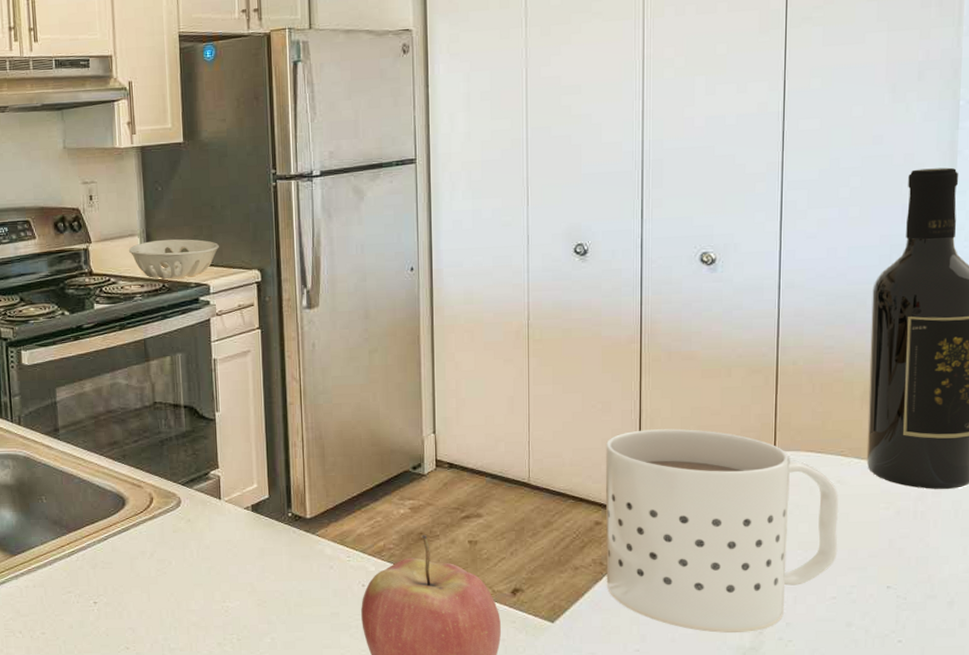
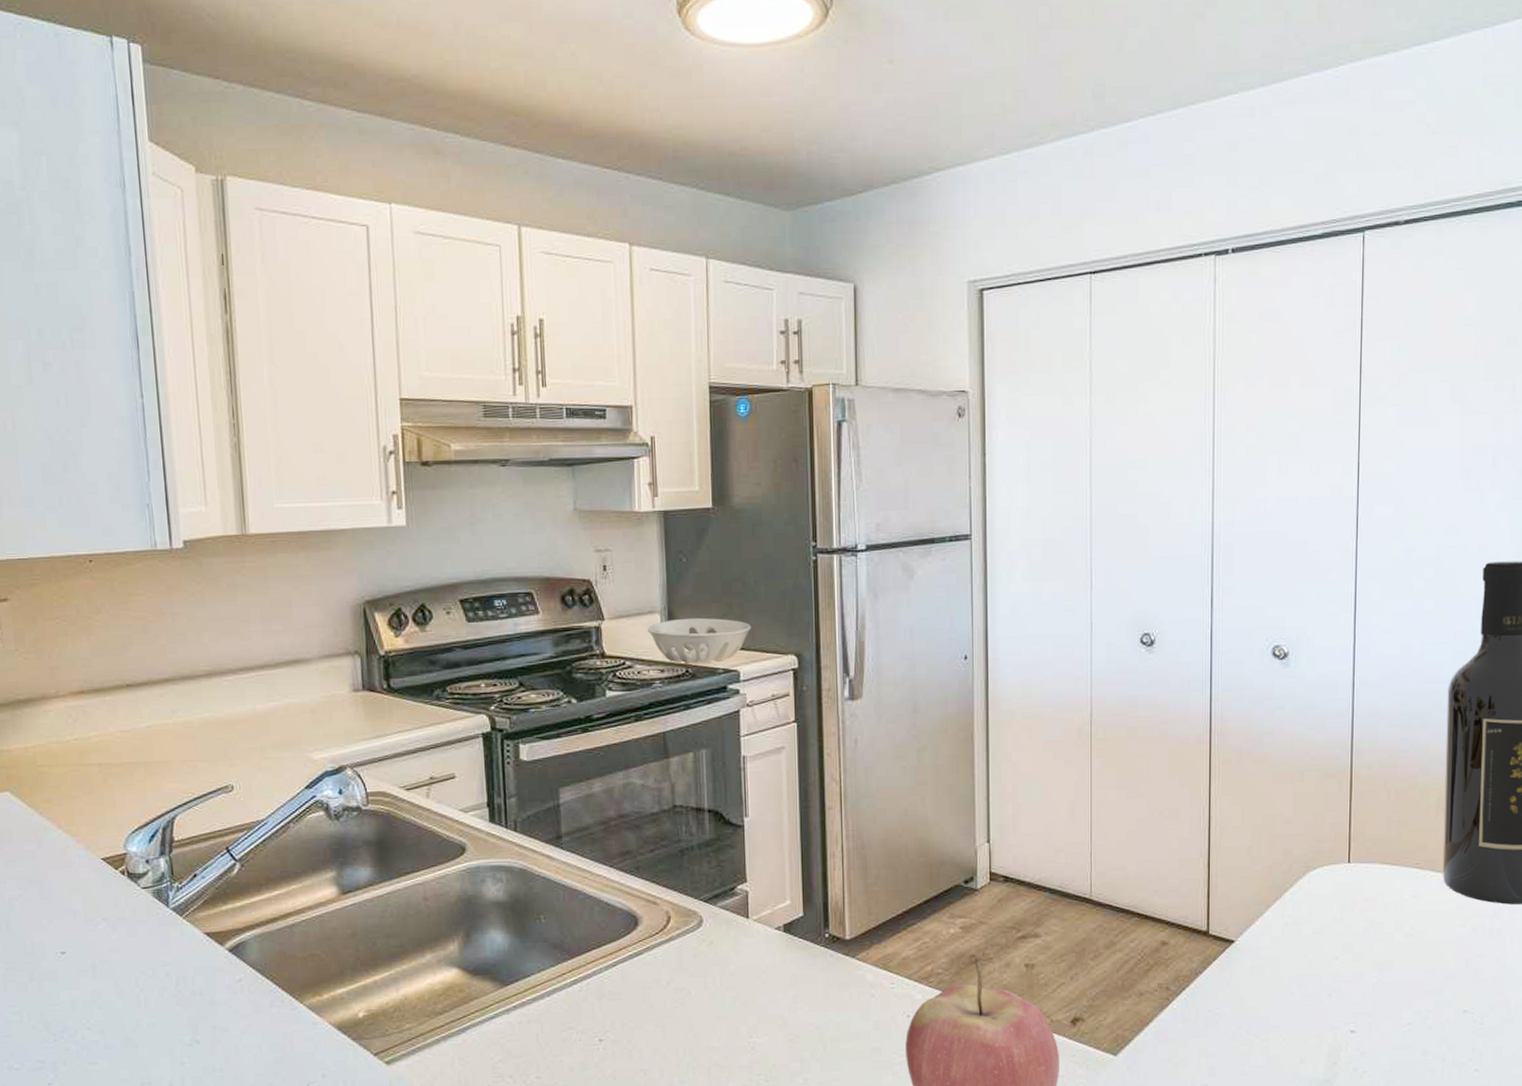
mug: present [605,428,838,633] -> none [1172,838,1414,1065]

